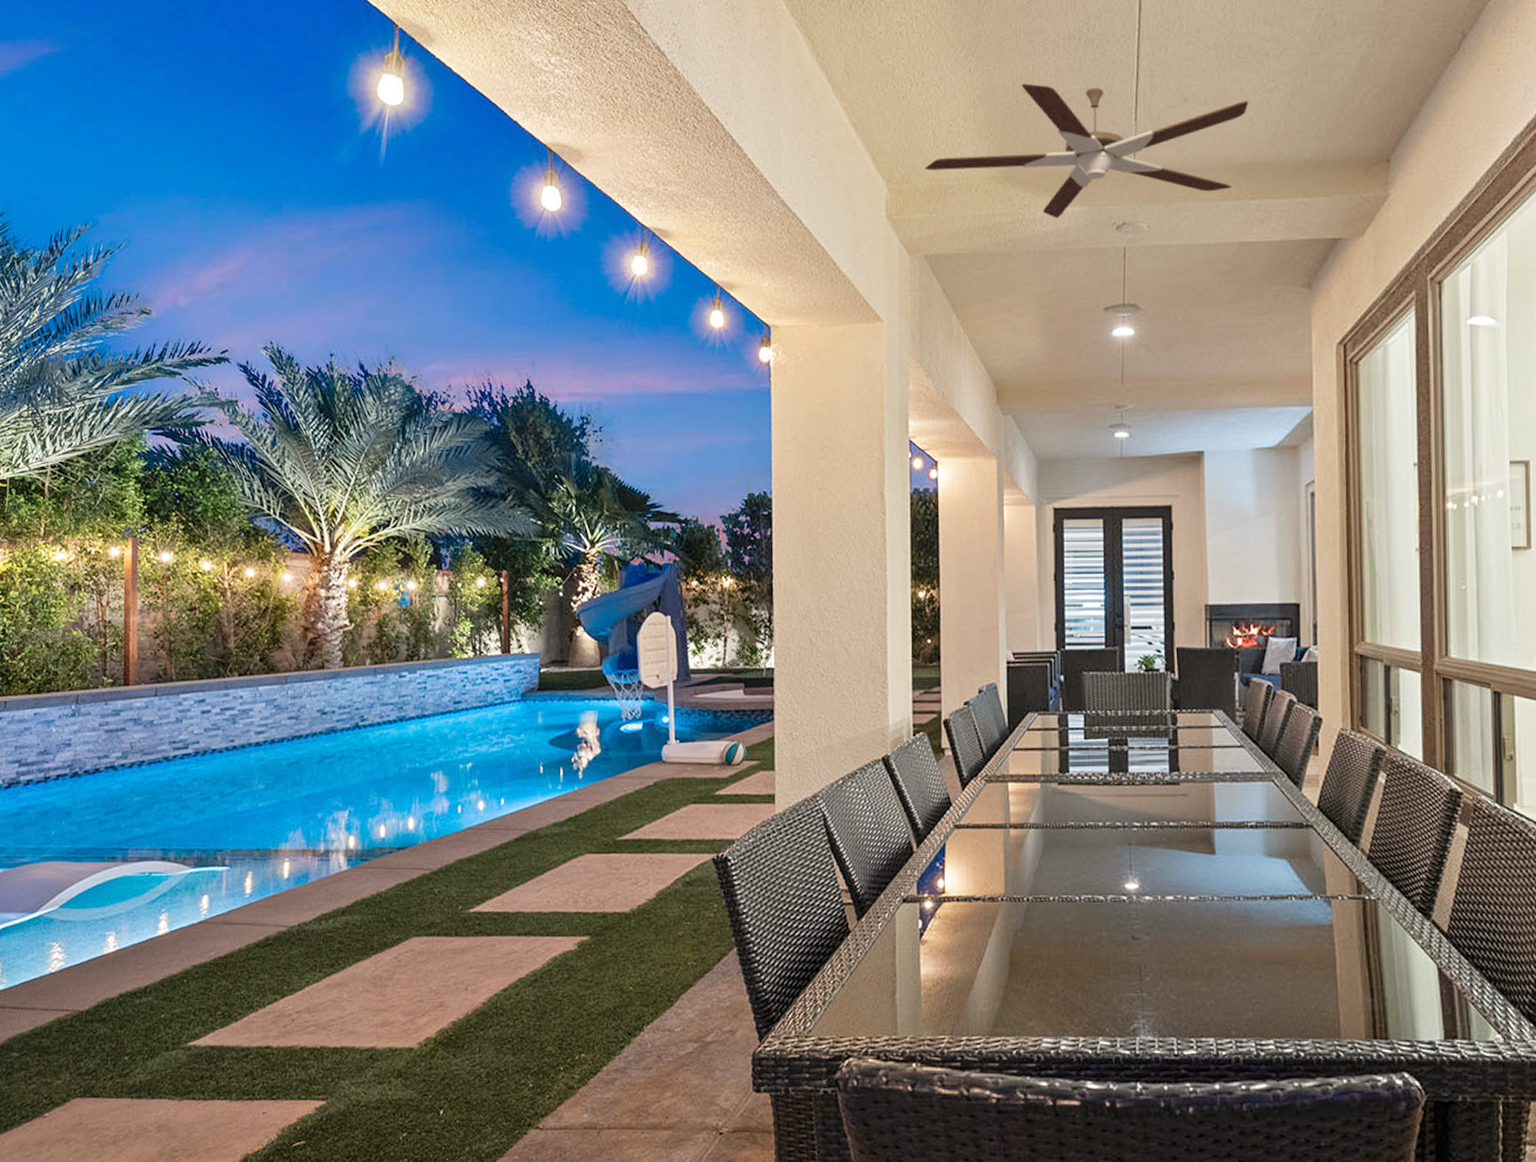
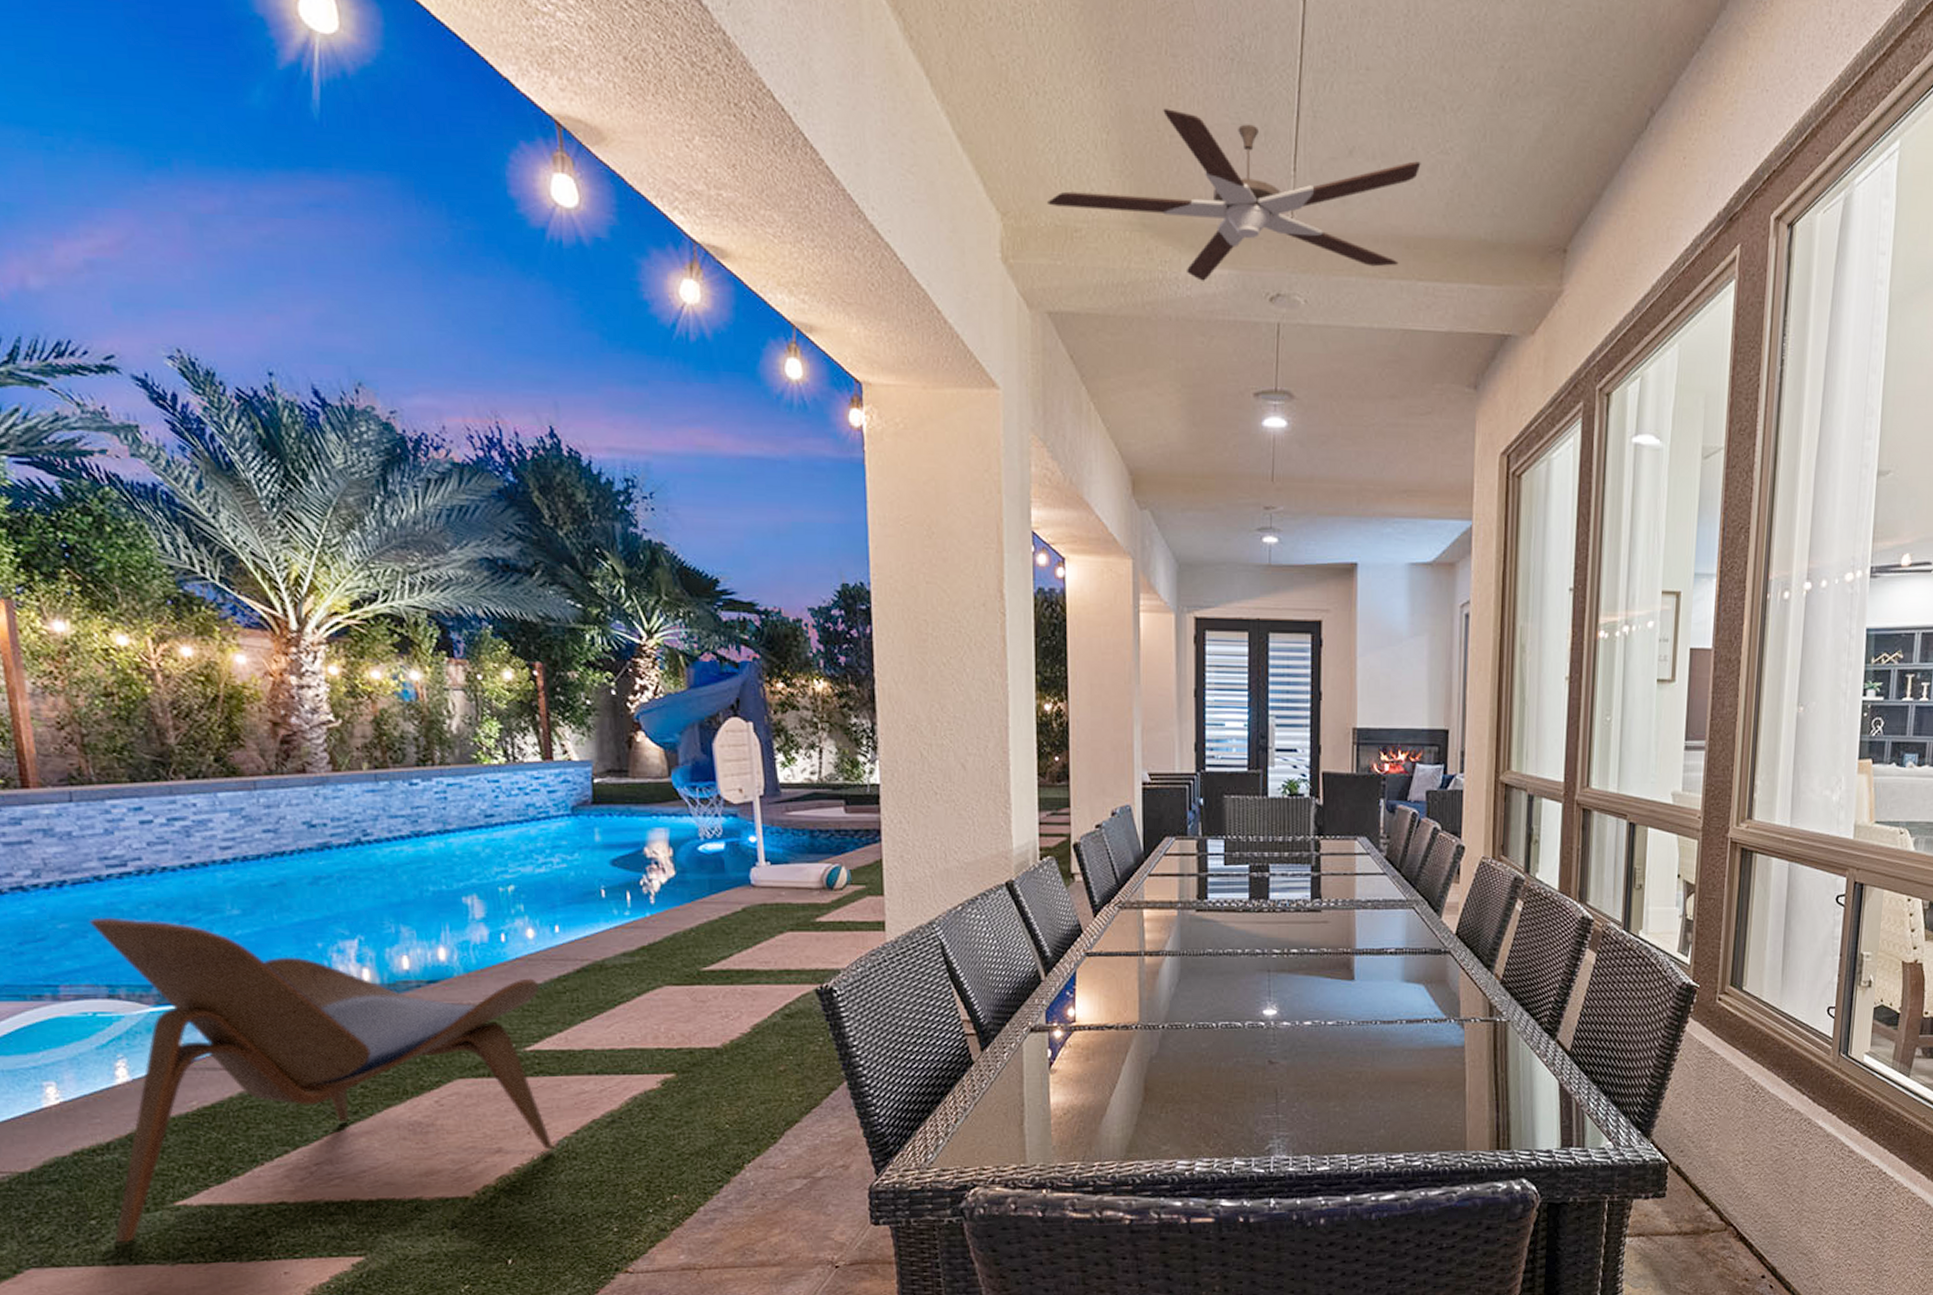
lounge chair: none [141,791,486,1078] -> present [88,917,554,1243]

